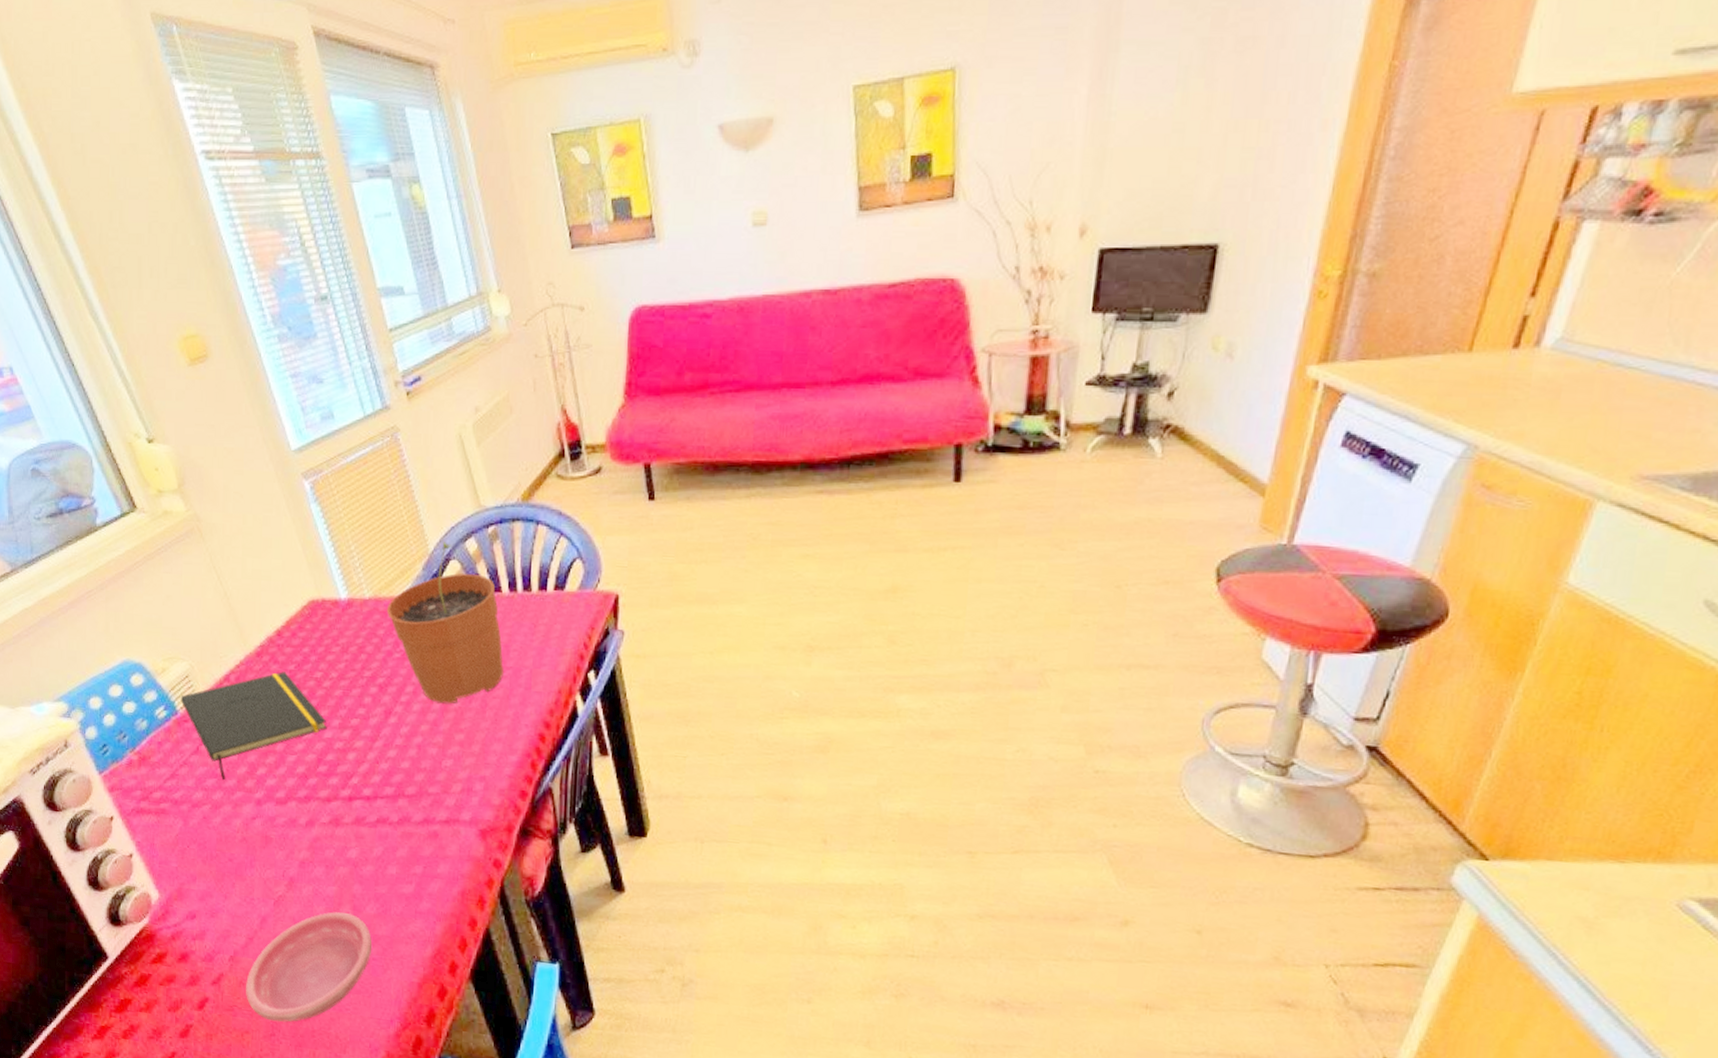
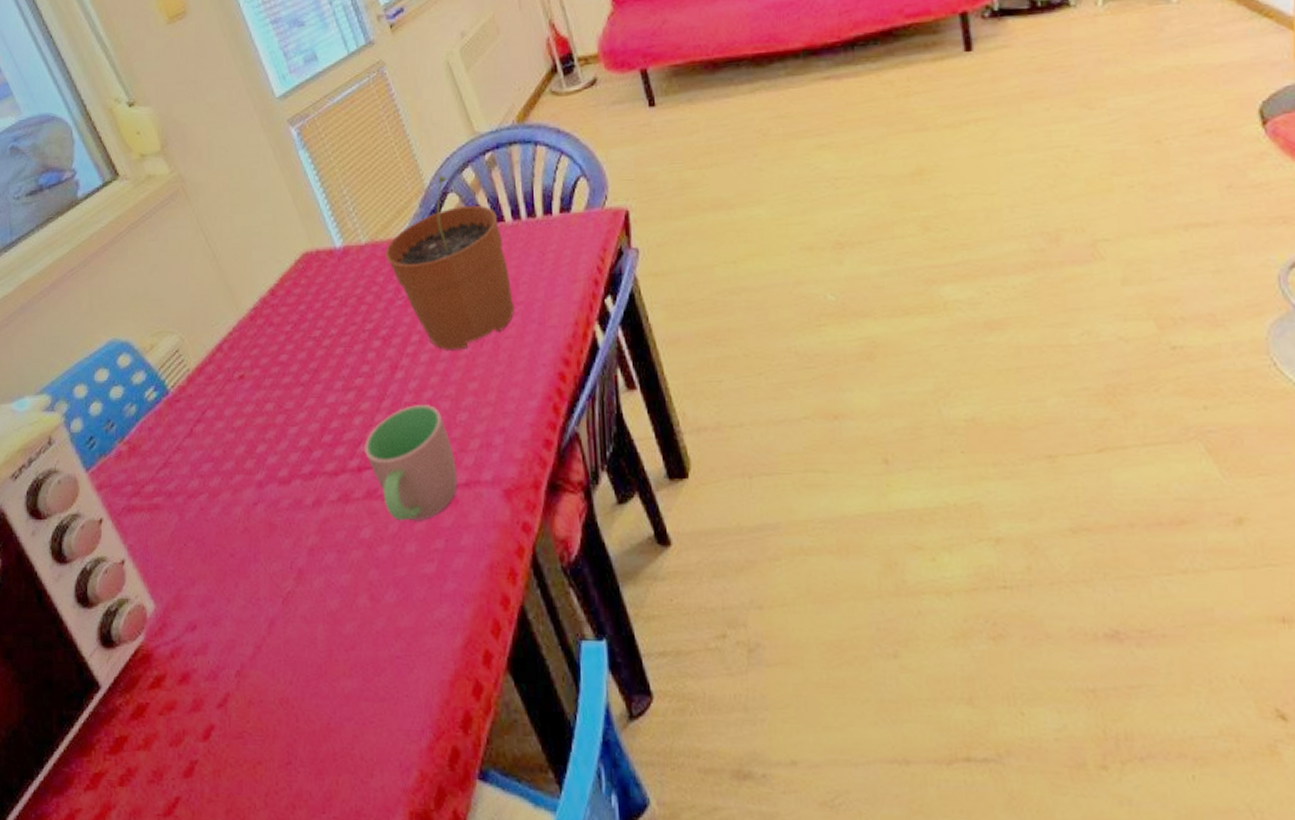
notepad: present [180,671,327,781] -> none [171,334,330,464]
saucer: present [246,912,373,1022] -> none [256,605,395,747]
cup: none [356,748,439,848] -> present [364,405,457,521]

